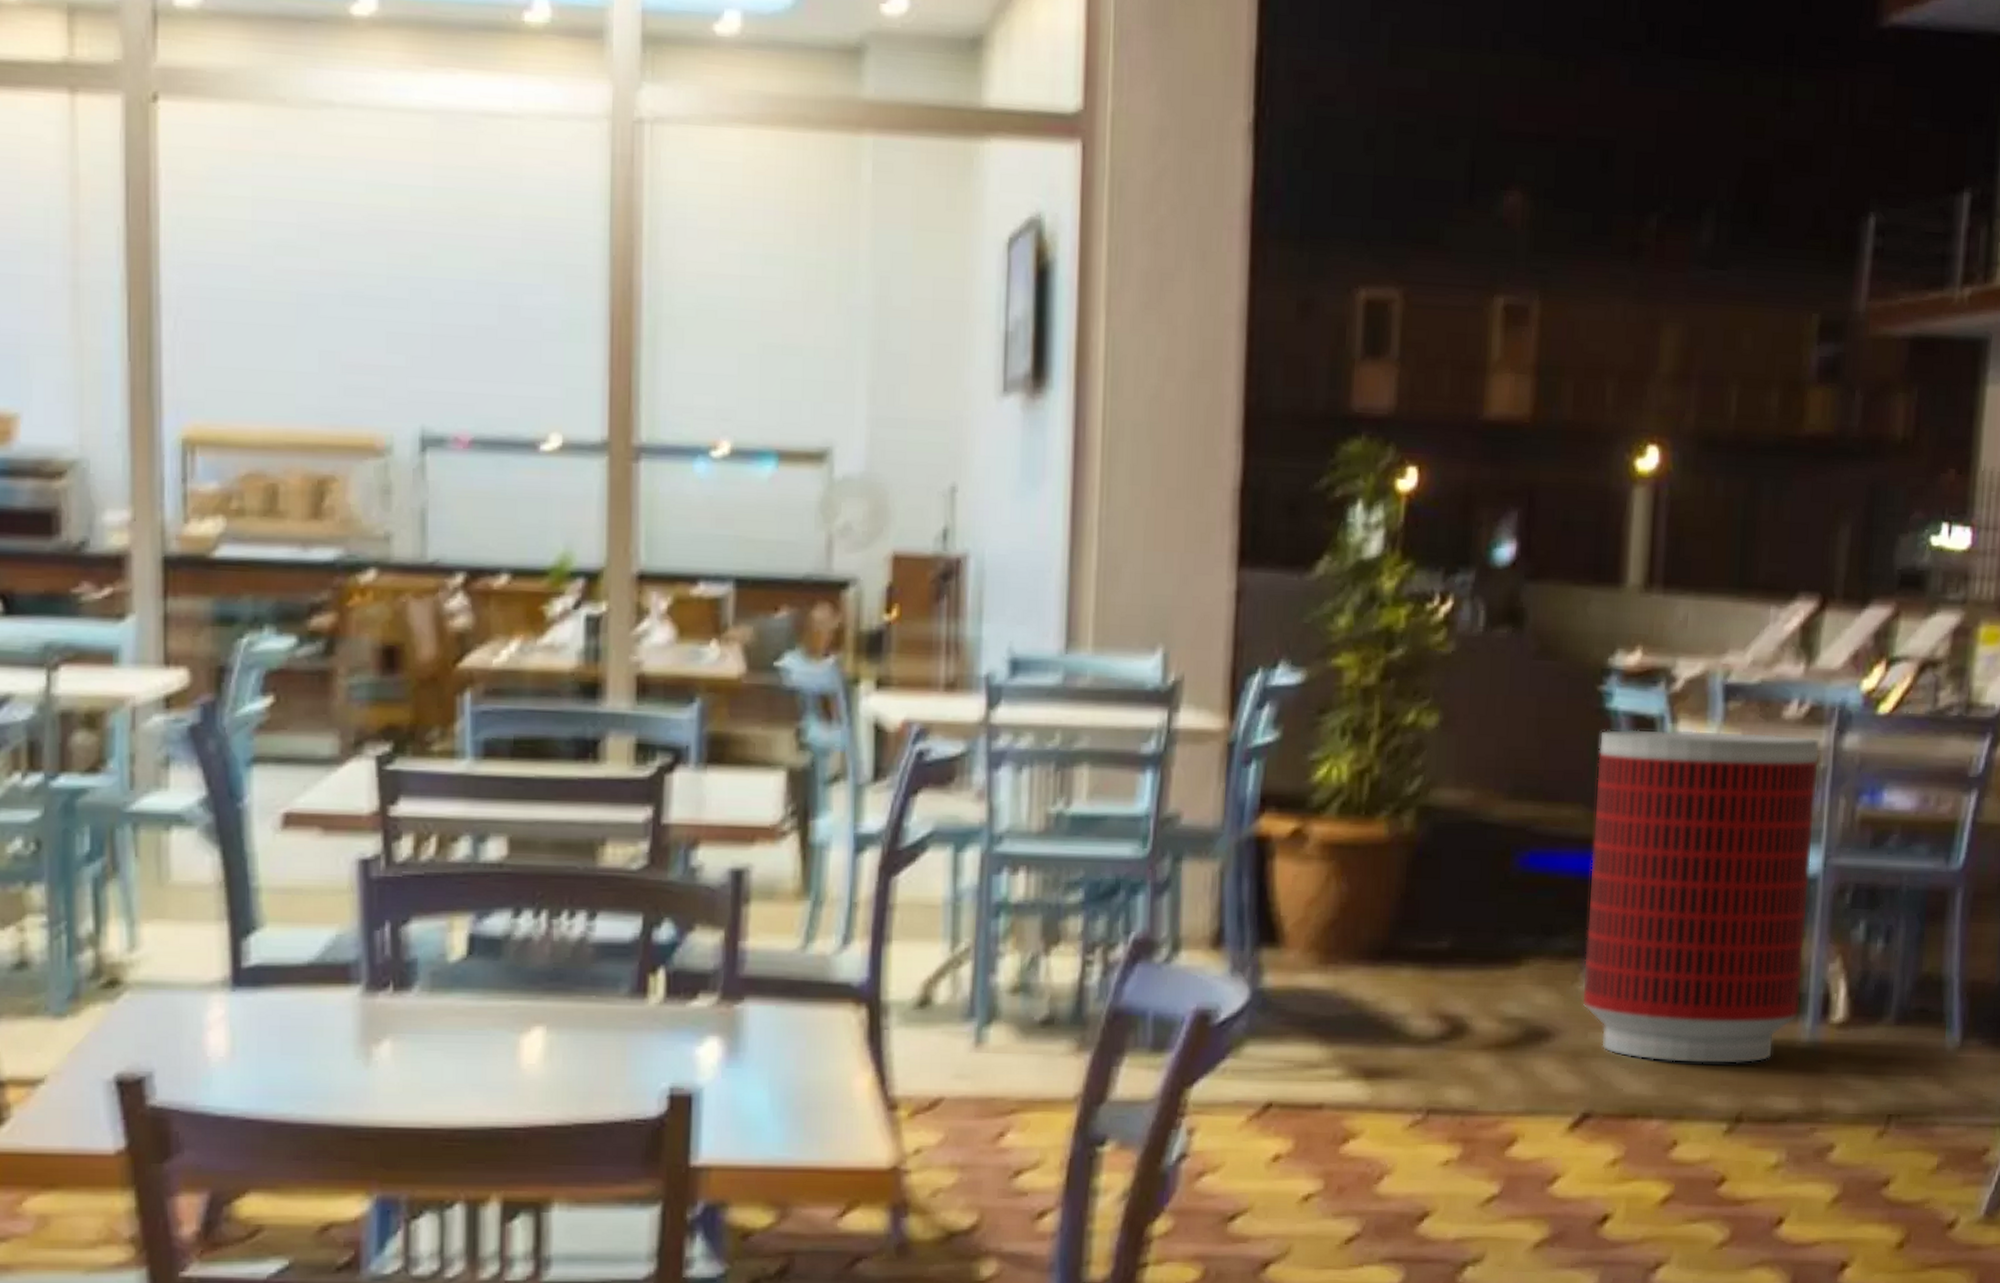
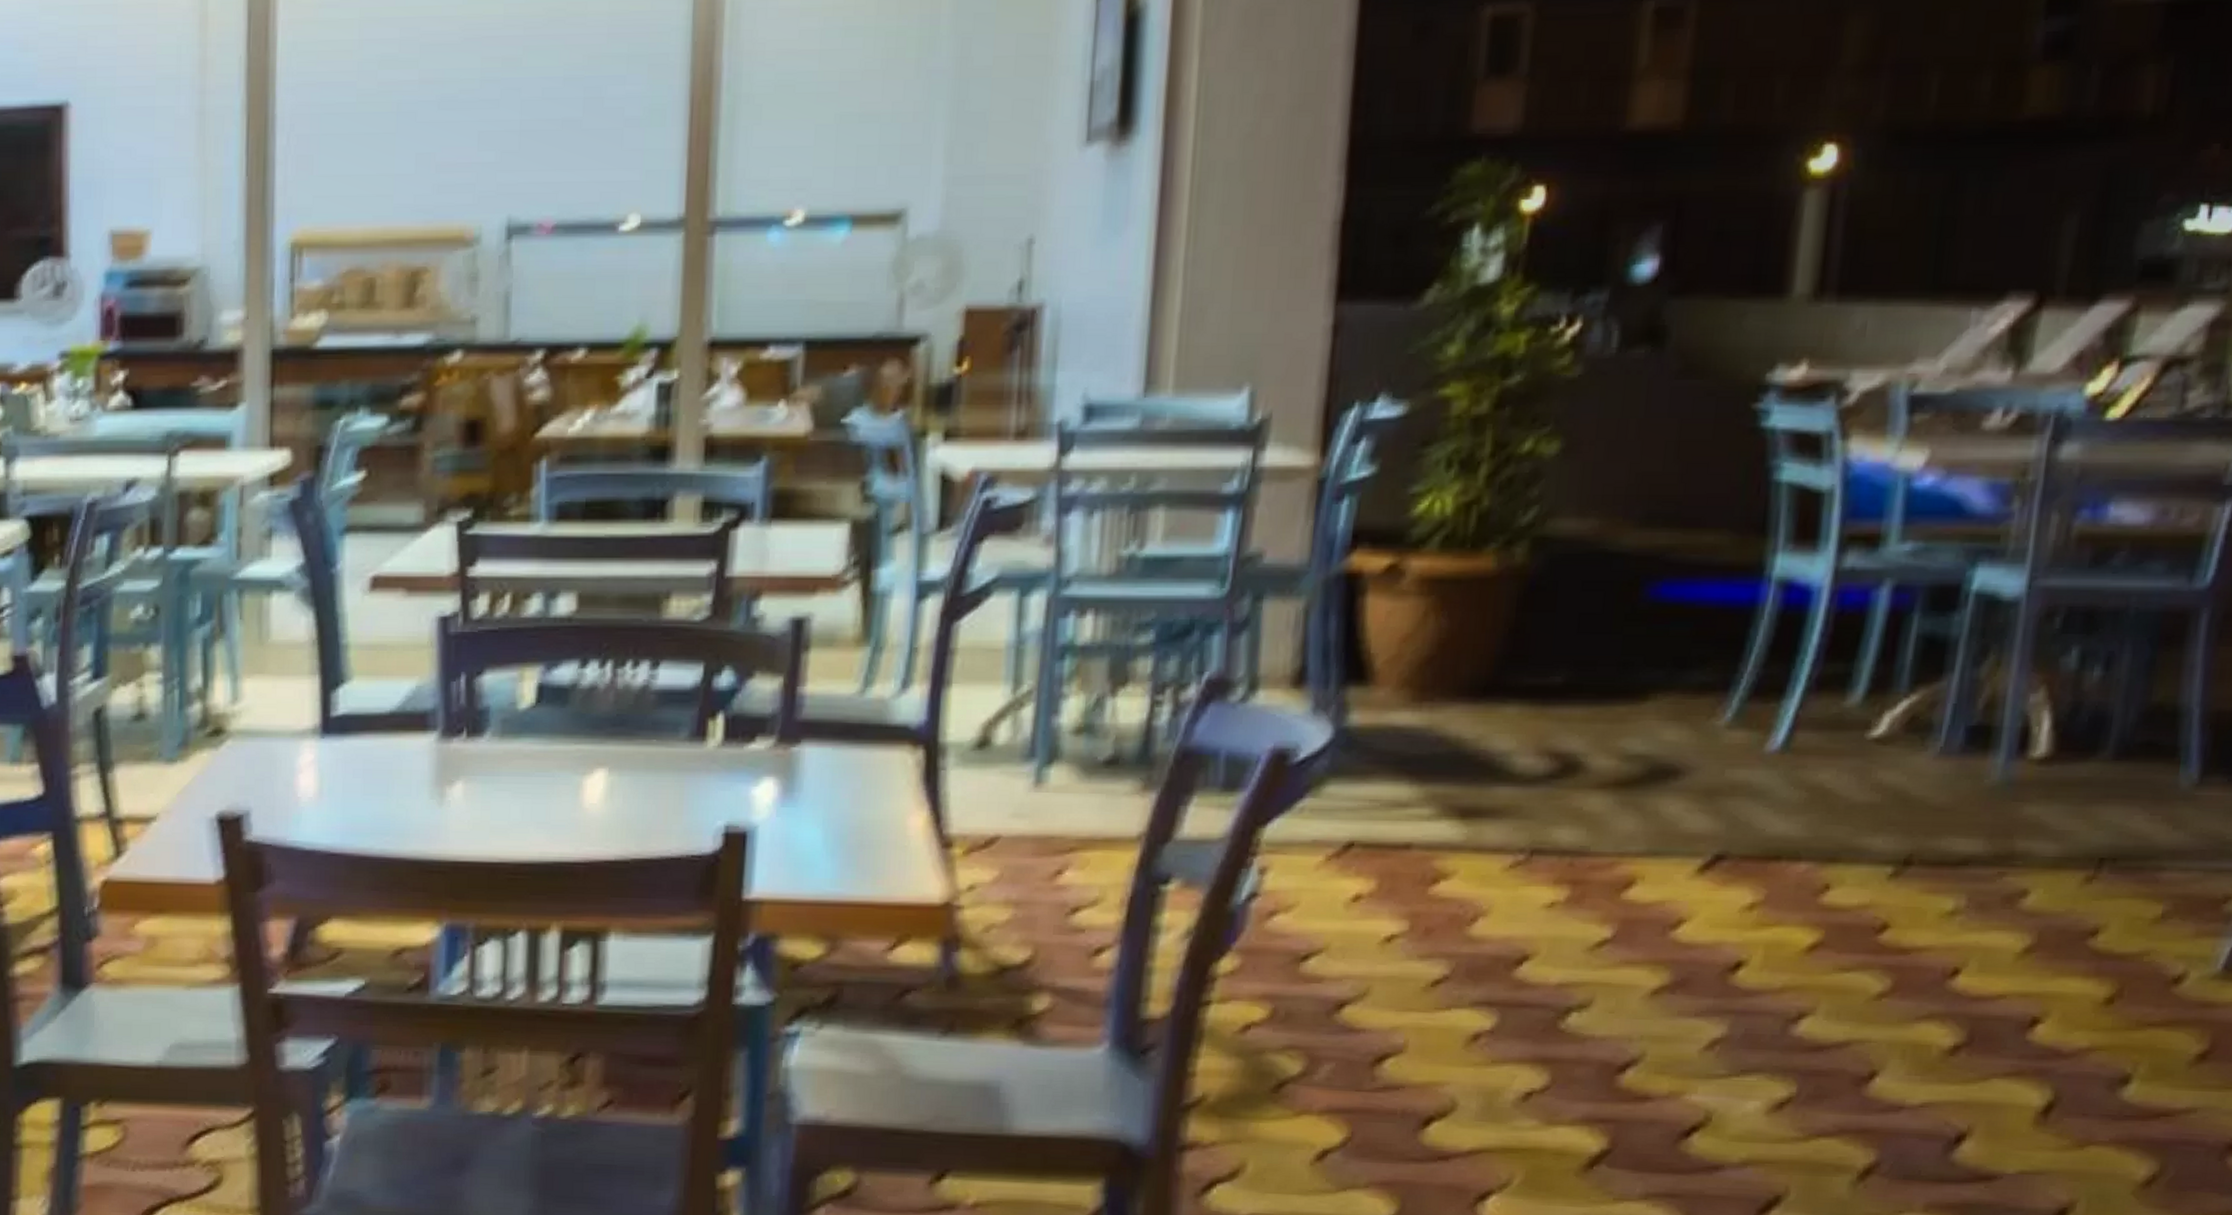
trash can: present [1581,729,1821,1065] -> none [1718,447,2030,804]

